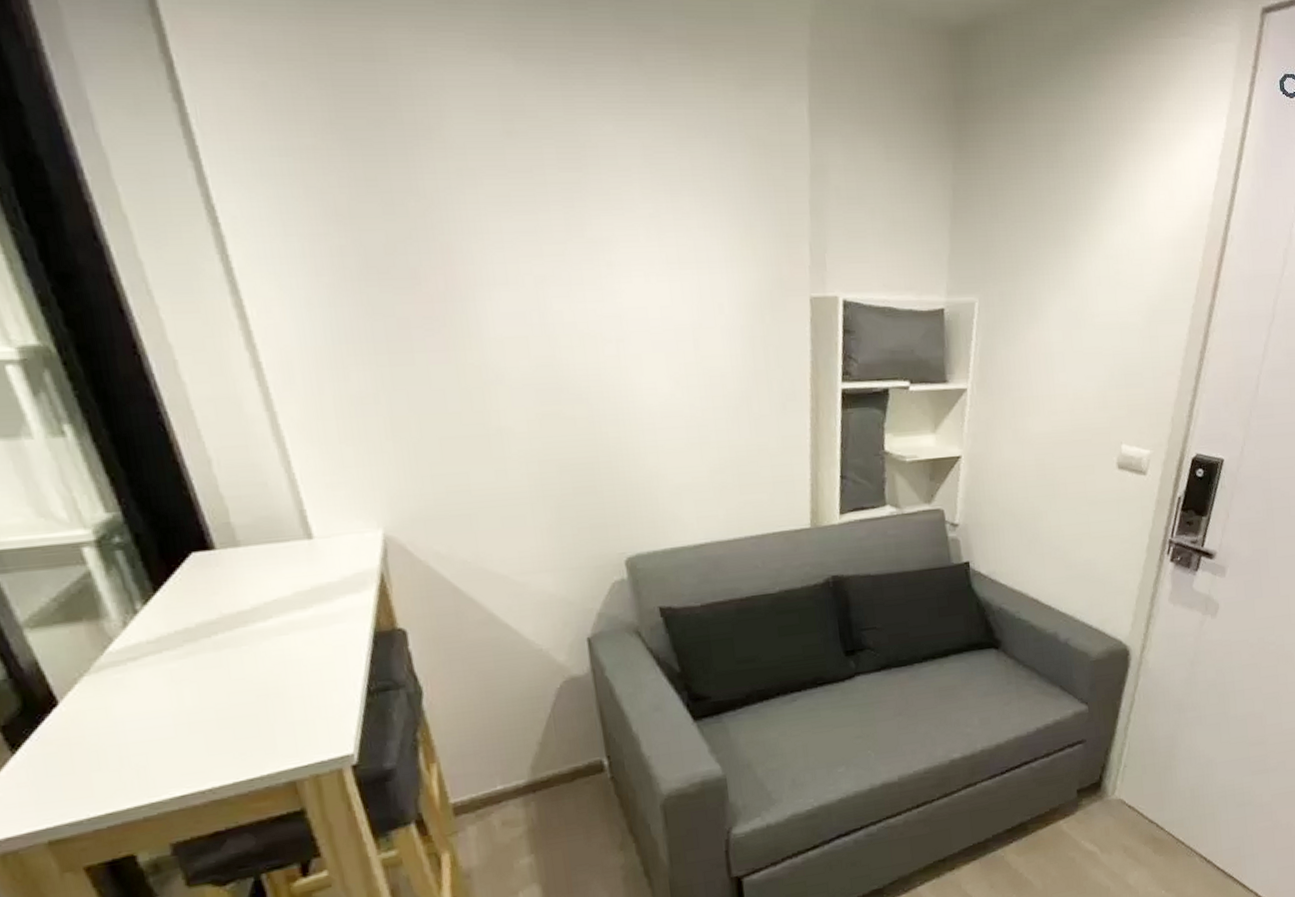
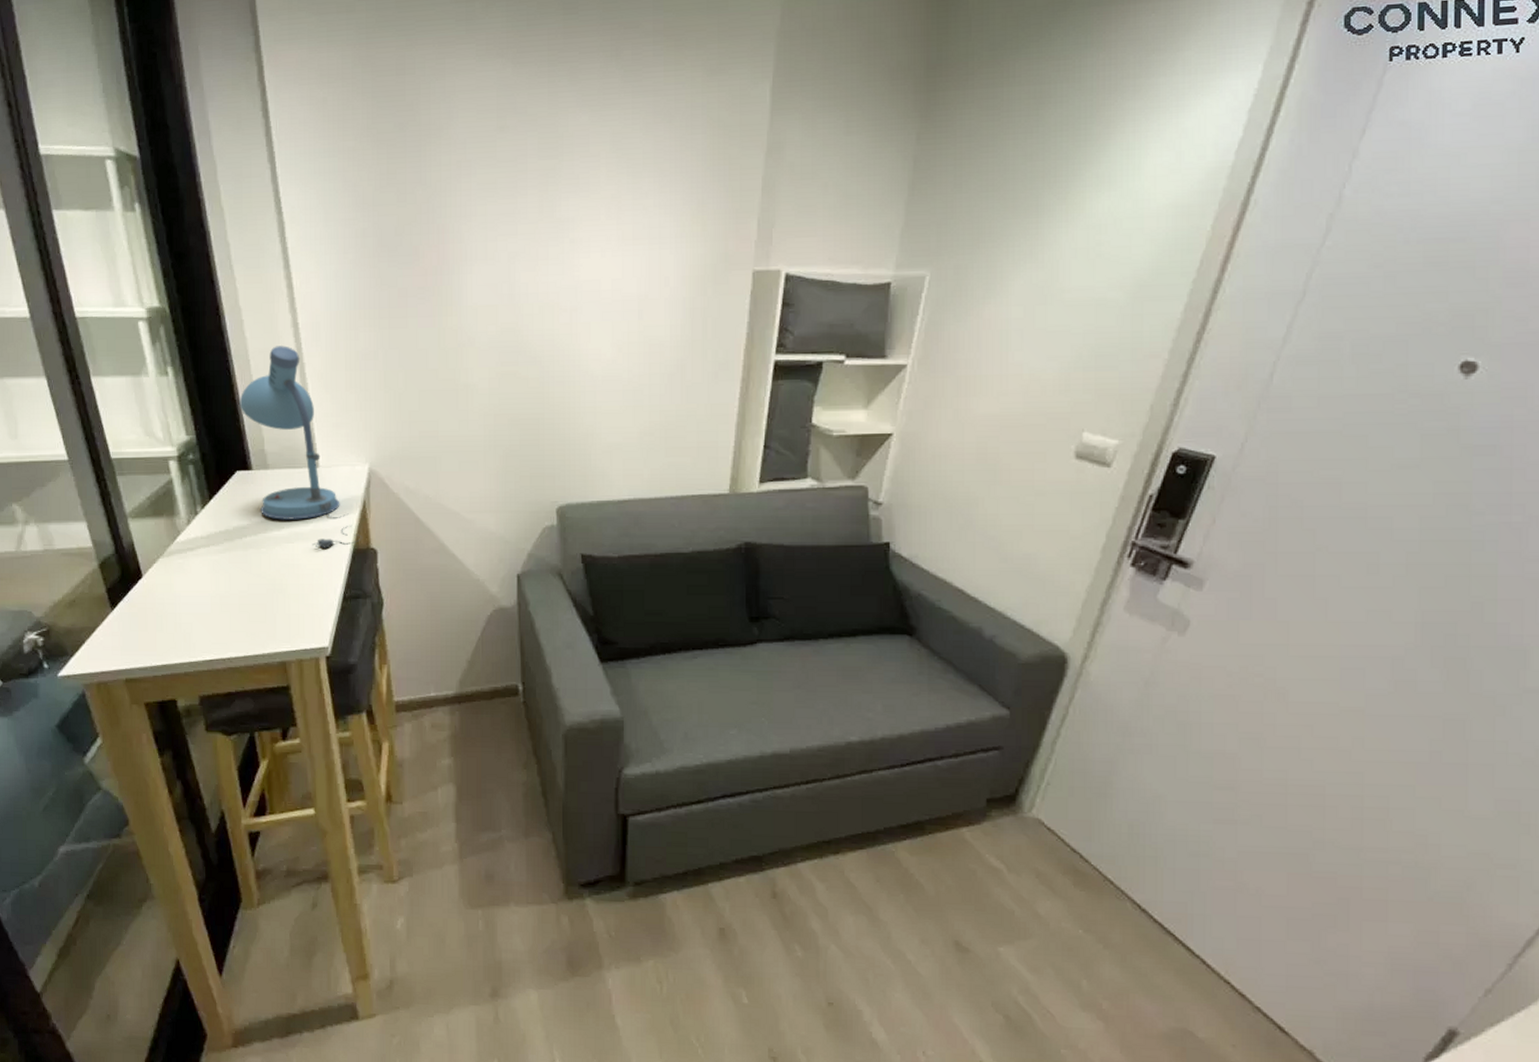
desk lamp: none [184,391,385,637] -> present [239,346,362,549]

